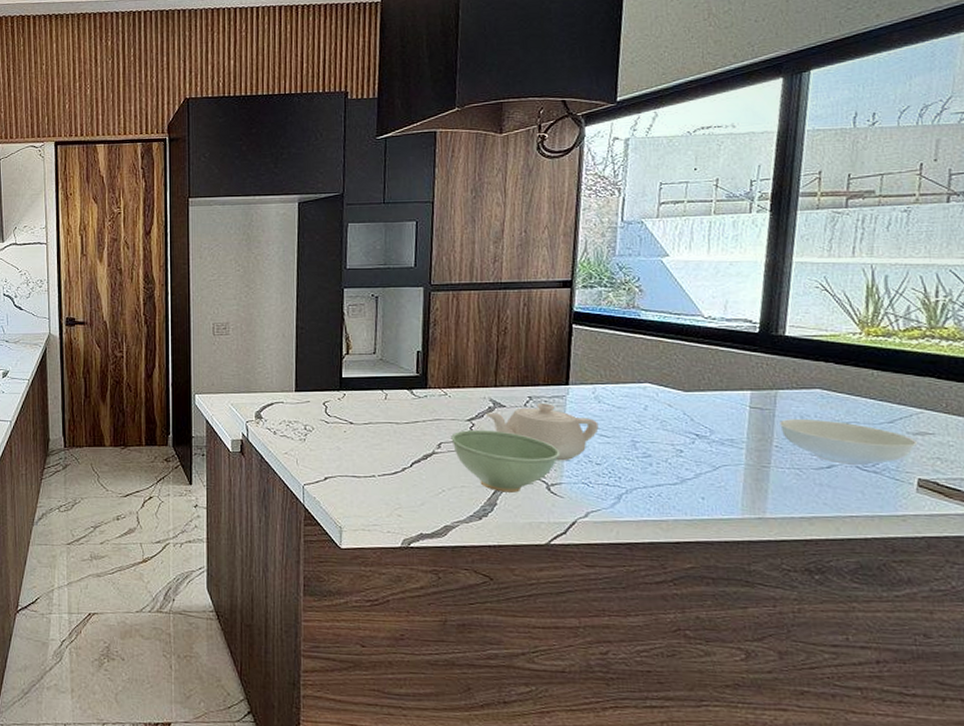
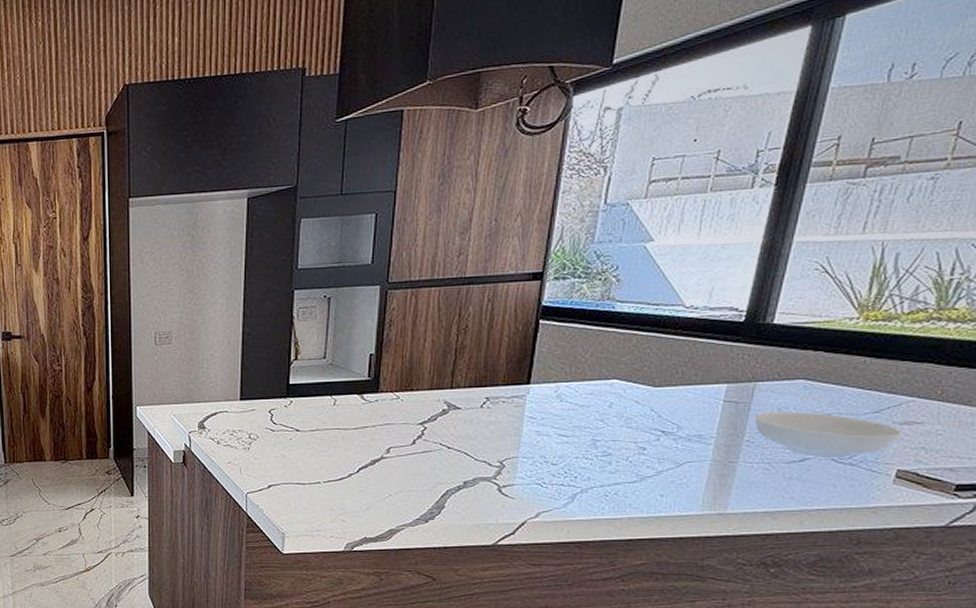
bowl: present [451,430,561,493] -> none [401,433,515,495]
teapot: present [485,403,599,461] -> none [438,404,558,463]

